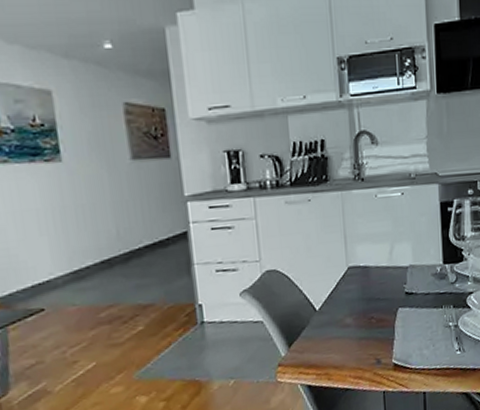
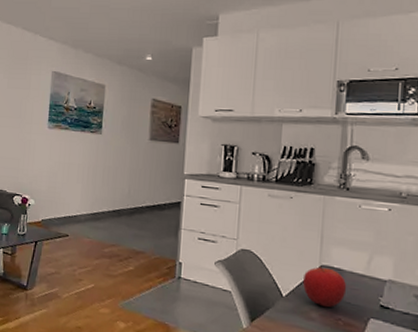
fruit: none [332,267,375,310] -> present [302,265,347,308]

